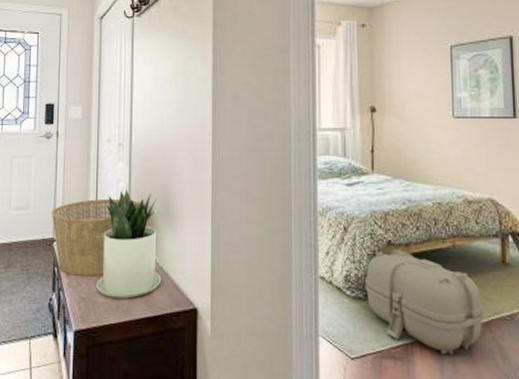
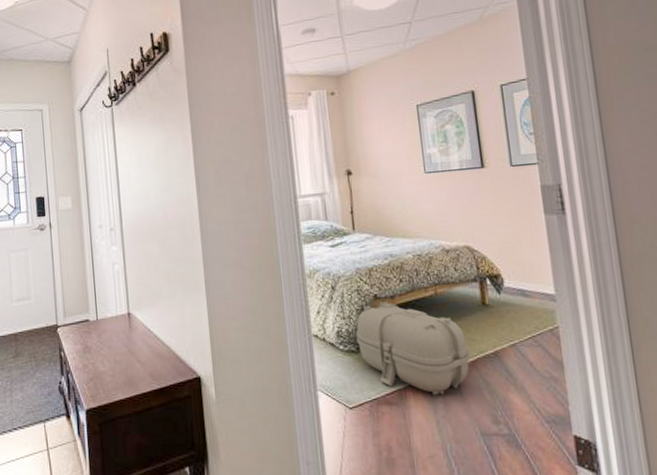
basket: present [51,198,140,277] -> none [52,281,137,358]
planter: present [95,189,162,299] -> none [101,271,164,375]

